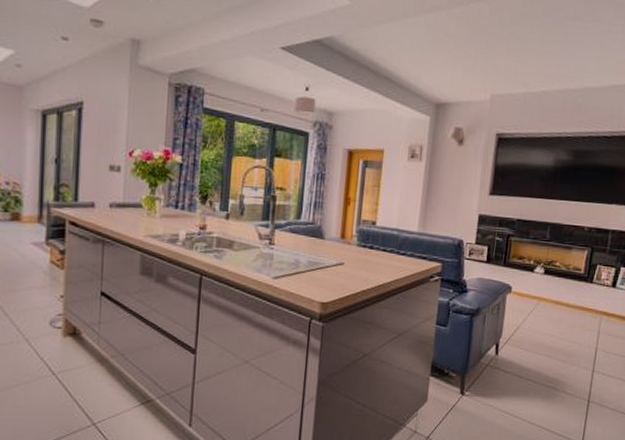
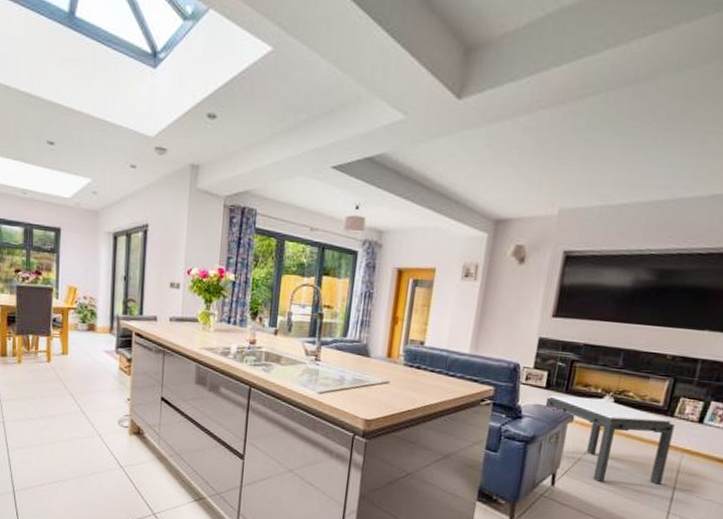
side table: none [486,268,594,349] -> present [544,395,675,485]

